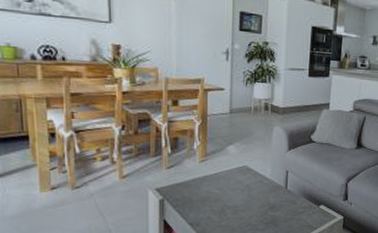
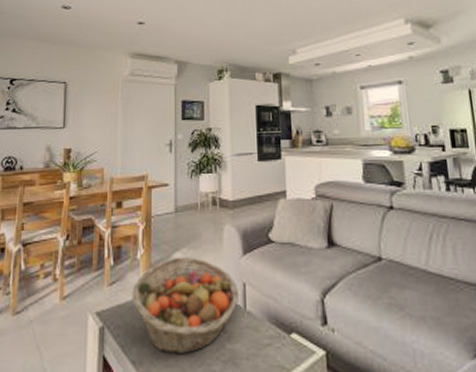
fruit basket: none [189,149,282,219] -> present [131,257,238,355]

